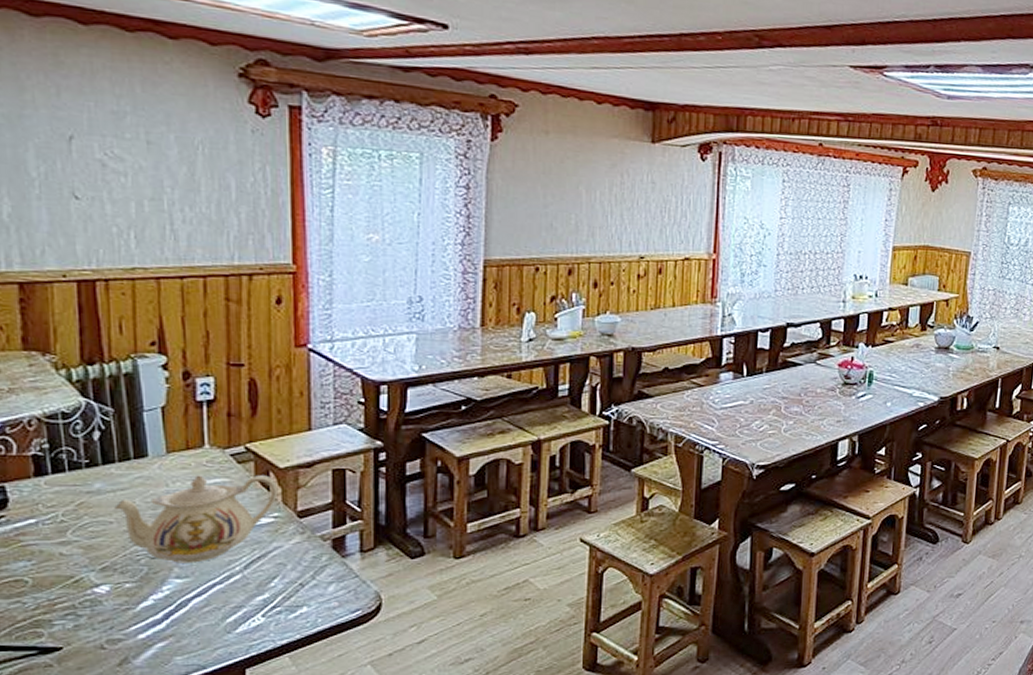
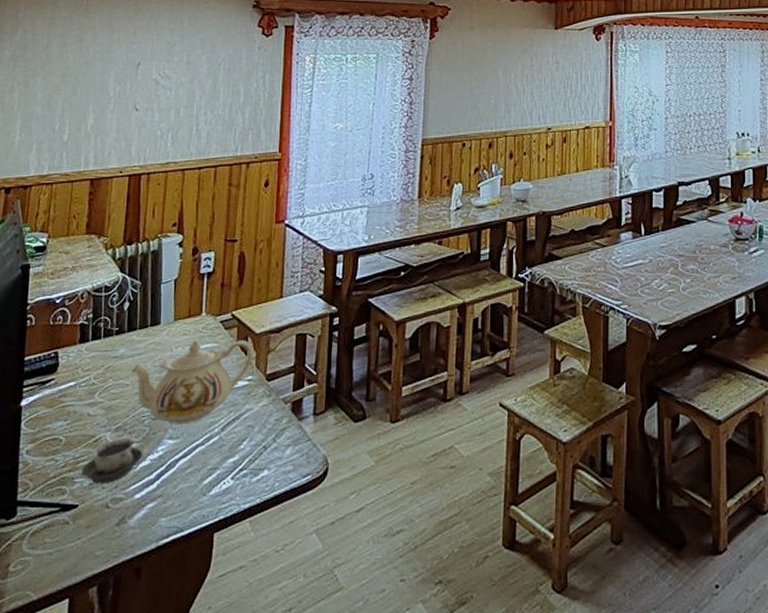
cup: none [61,577,143,626] -> present [81,437,143,484]

